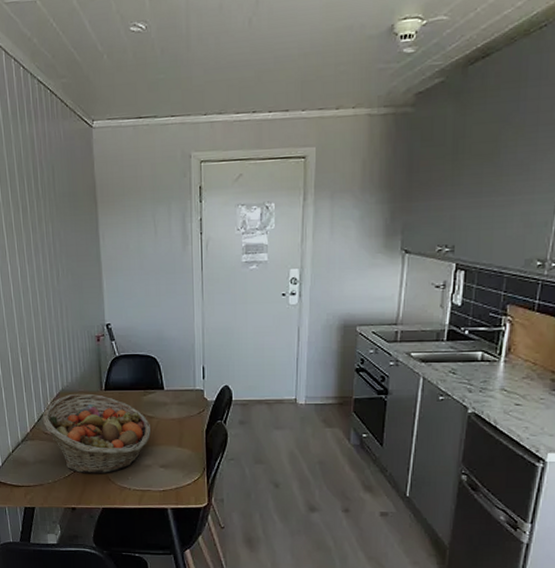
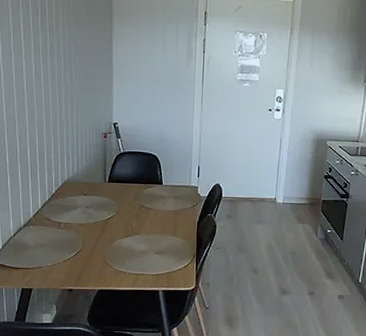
fruit basket: present [42,393,152,474] -> none [46,184,149,259]

